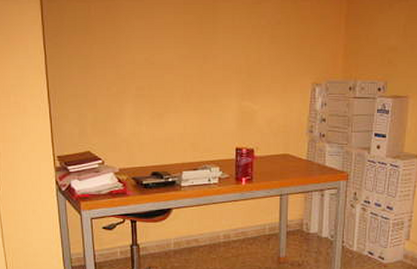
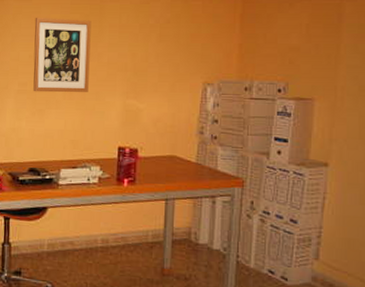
wall art: none [148,19,205,96] -> present [33,18,91,93]

